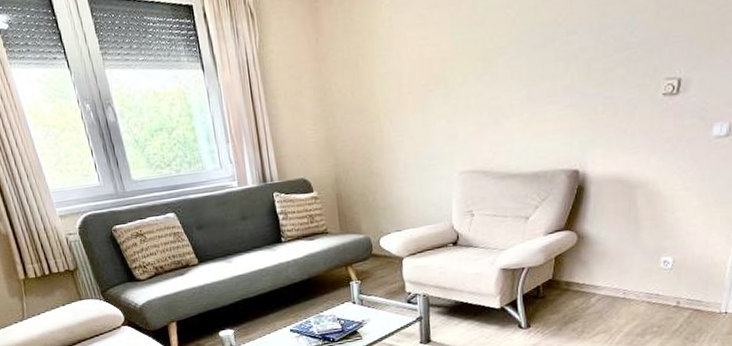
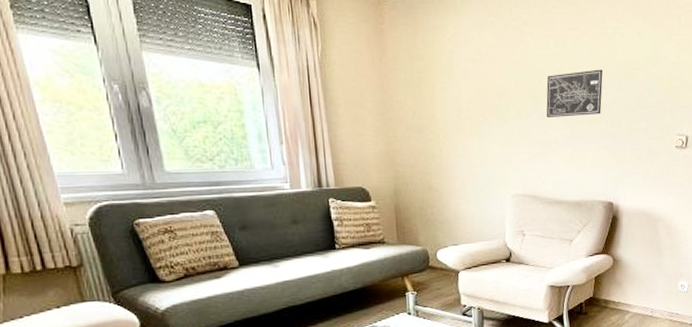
wall art: none [498,11,569,79] -> present [546,69,603,117]

